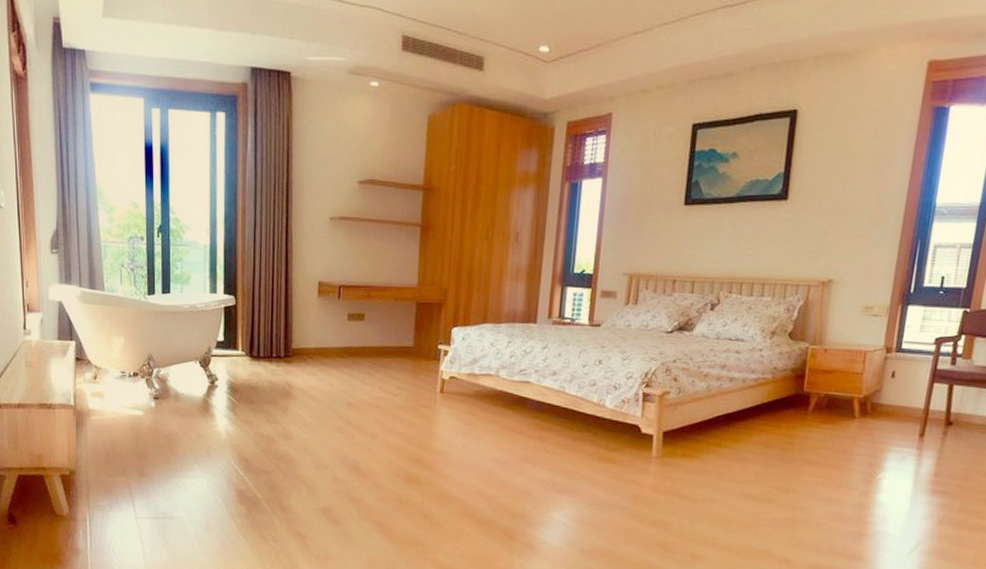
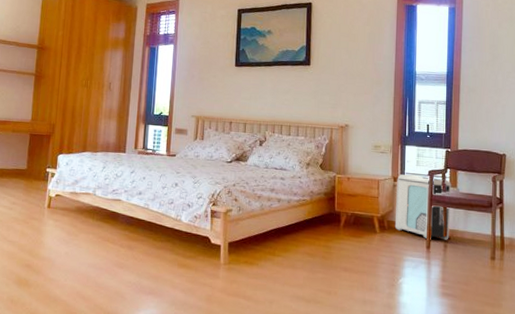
air purifier: none [880,342,965,426] -> present [394,174,452,240]

